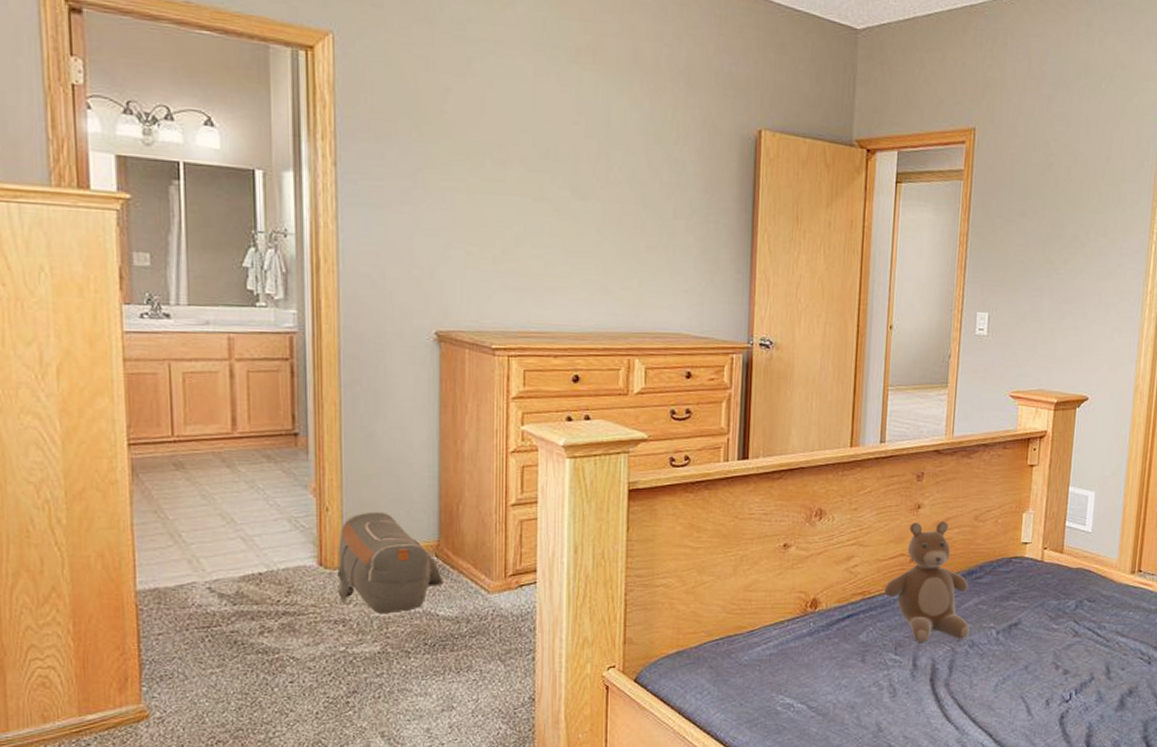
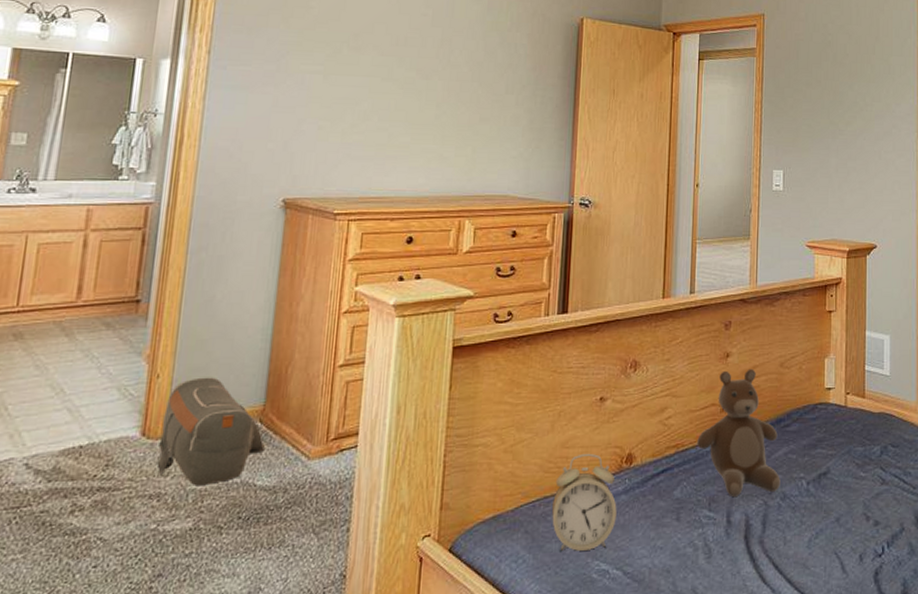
alarm clock: none [735,597,802,686] -> present [551,453,617,552]

